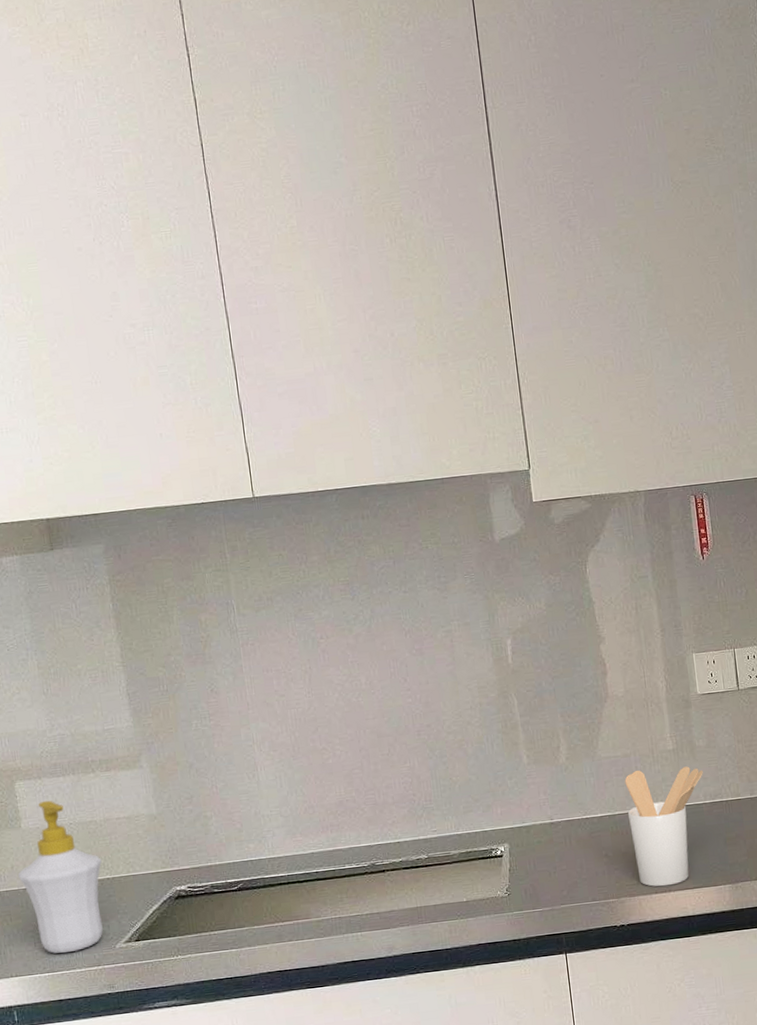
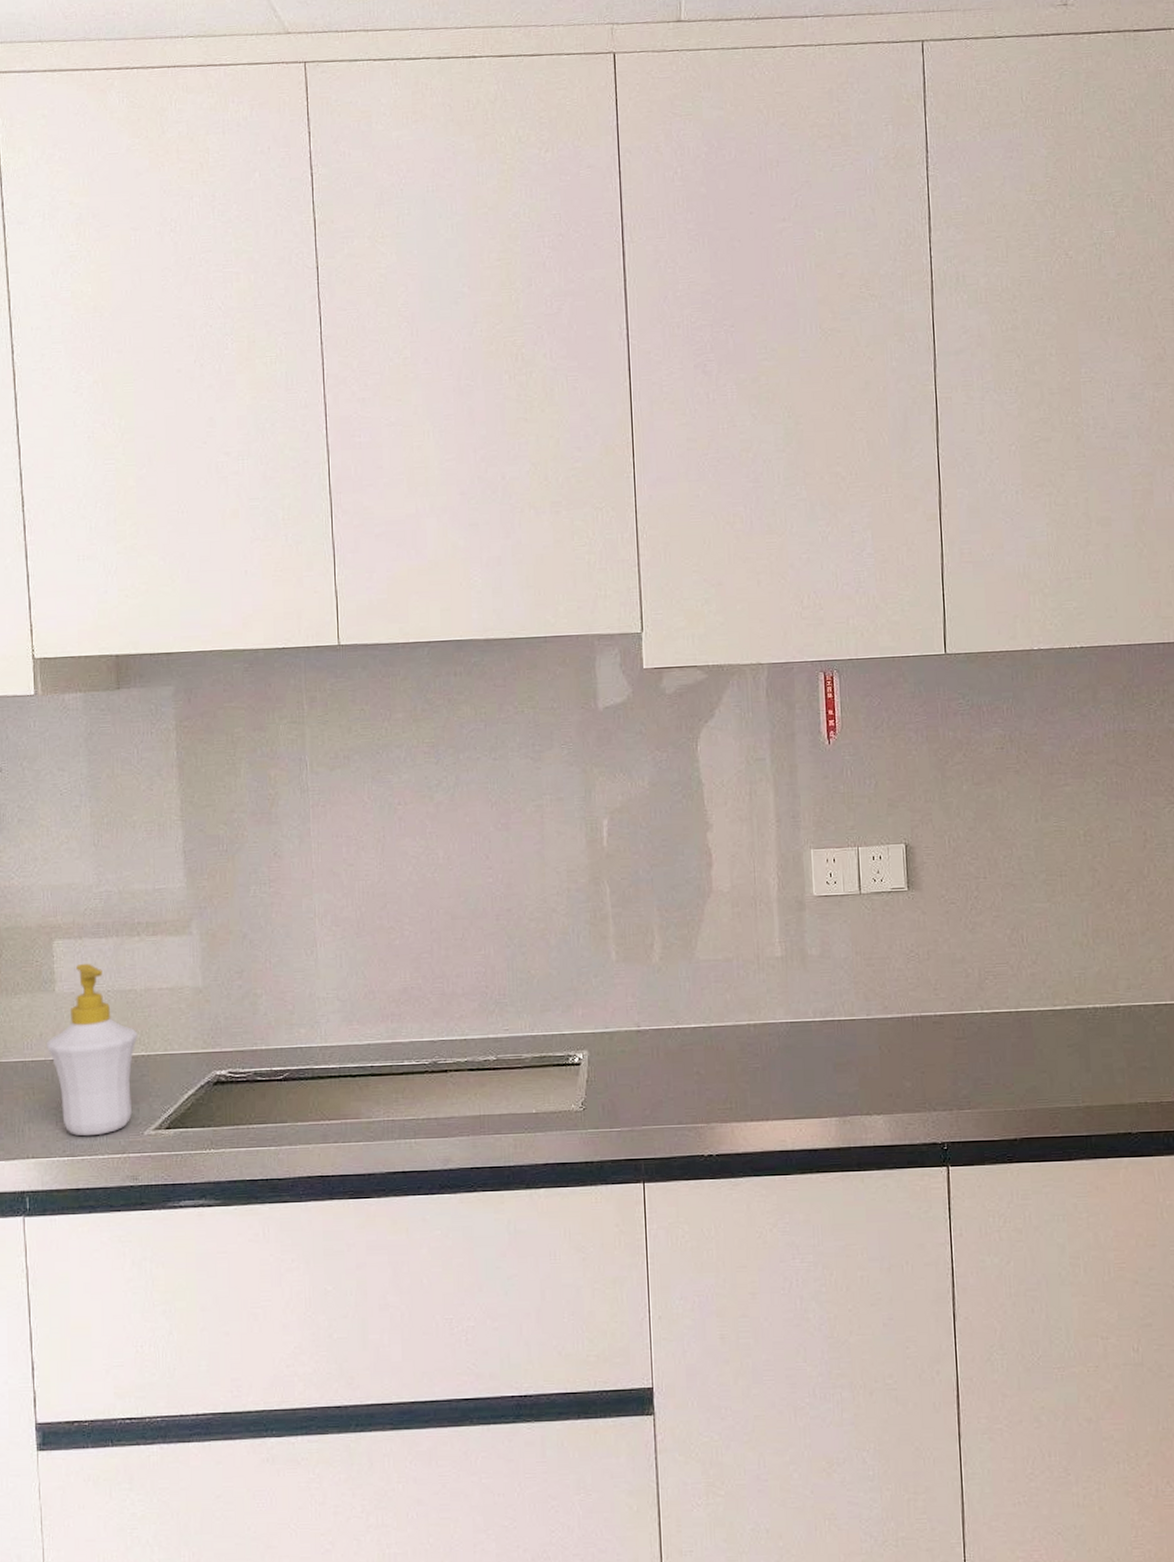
utensil holder: present [624,766,703,887] -> none [724,977,814,1114]

